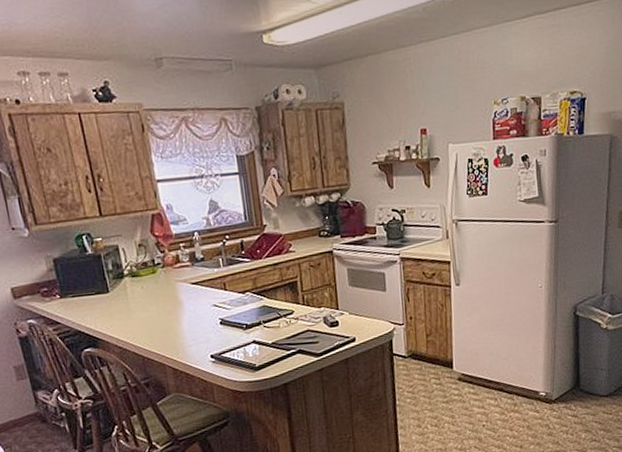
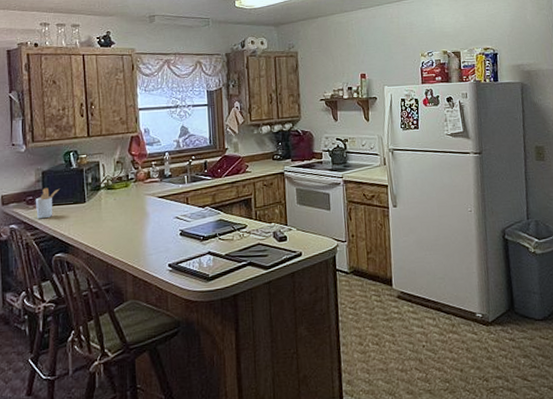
utensil holder: none [50,276,77,313] -> present [35,187,60,219]

